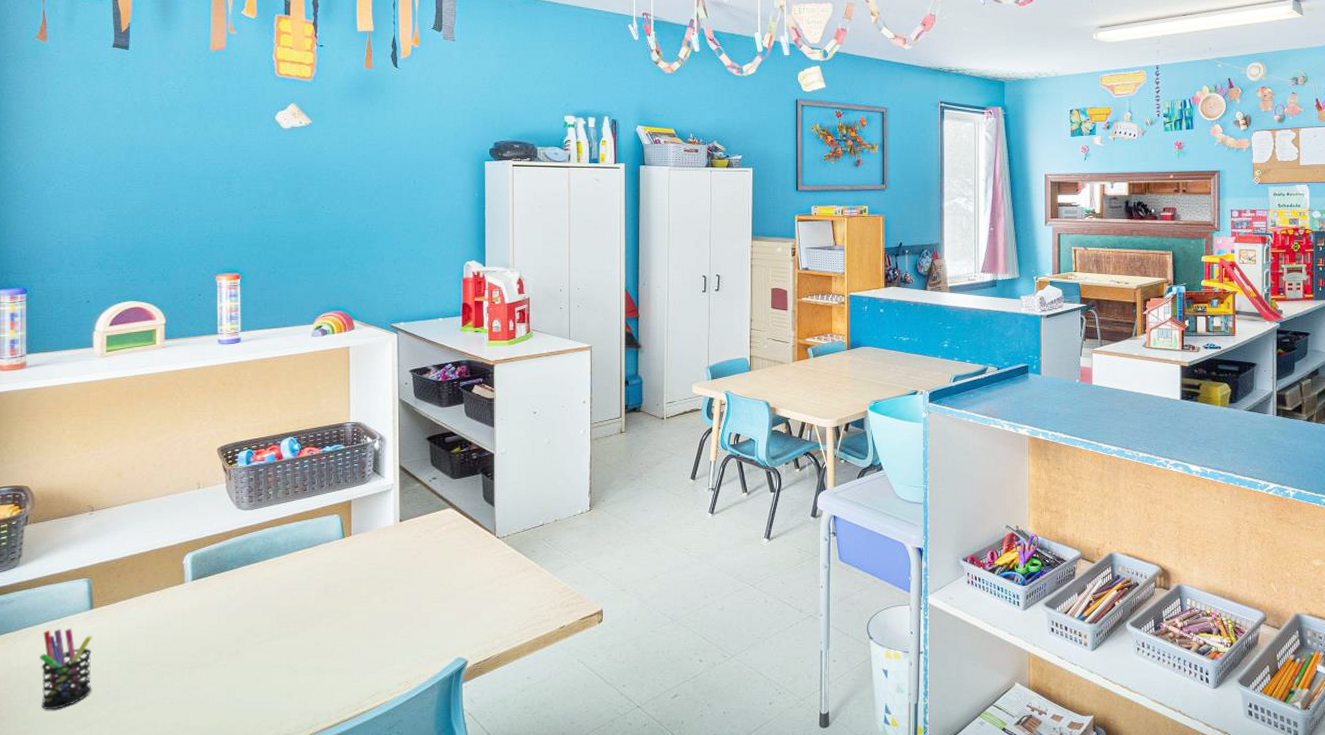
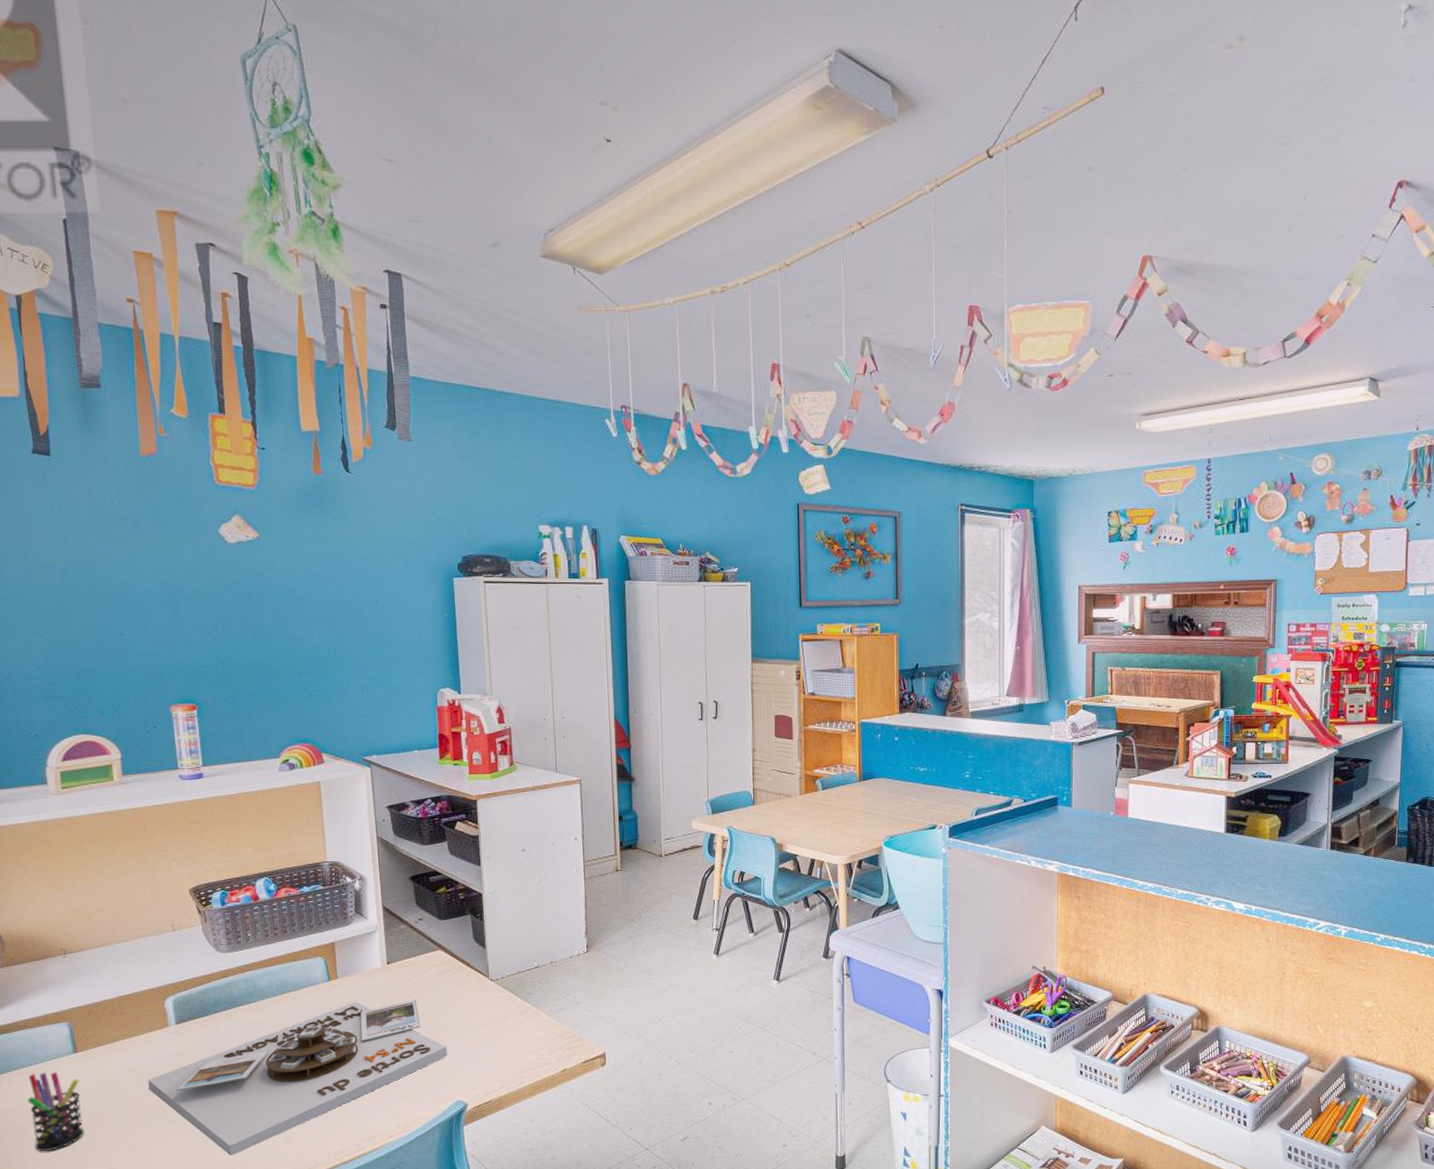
board game: none [159,556,451,714] -> present [148,999,447,1156]

